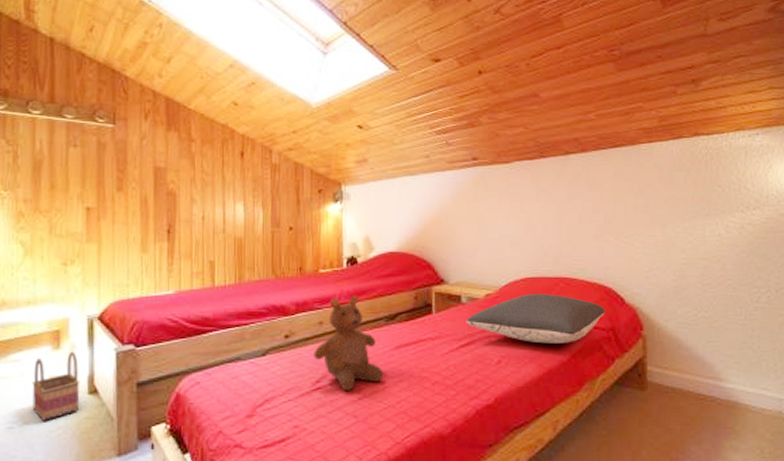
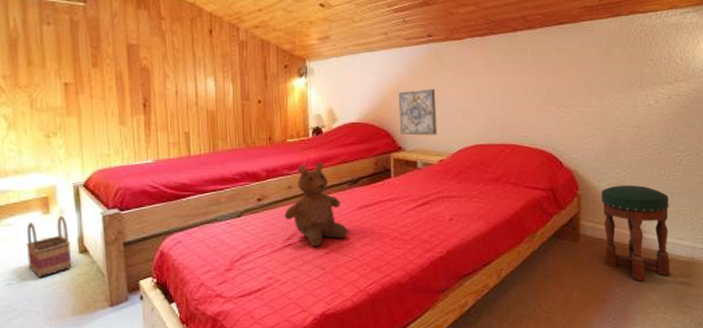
wall art: none [440,216,483,267] -> present [398,89,437,136]
pillow: present [466,294,606,344] -> none [421,159,546,203]
stool: none [669,325,755,439] -> present [601,185,671,282]

